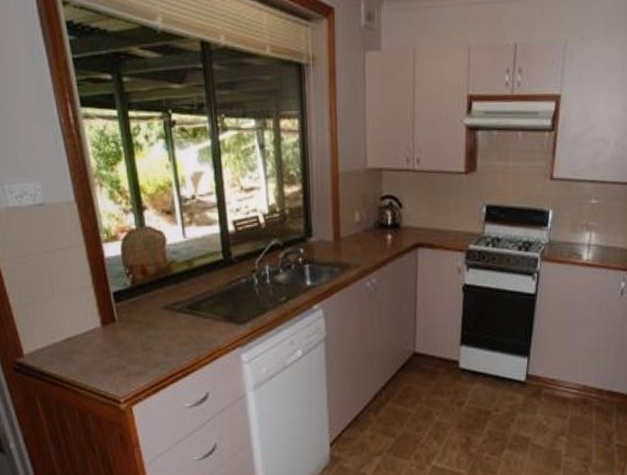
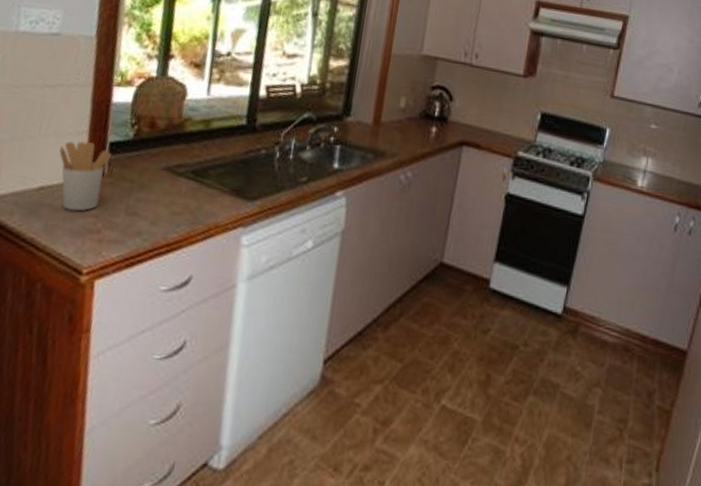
utensil holder: none [73,295,118,354] -> present [59,141,112,212]

